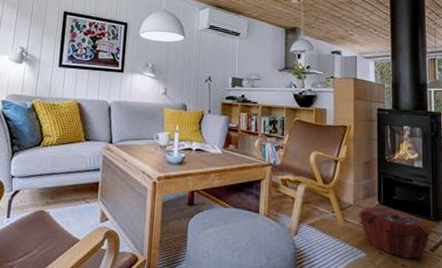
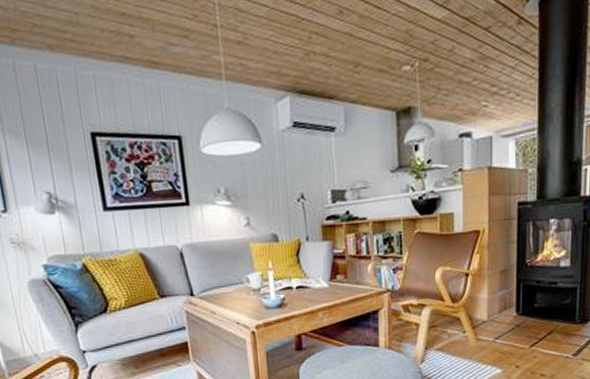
woven basket: present [358,206,432,259] -> none [493,317,576,368]

